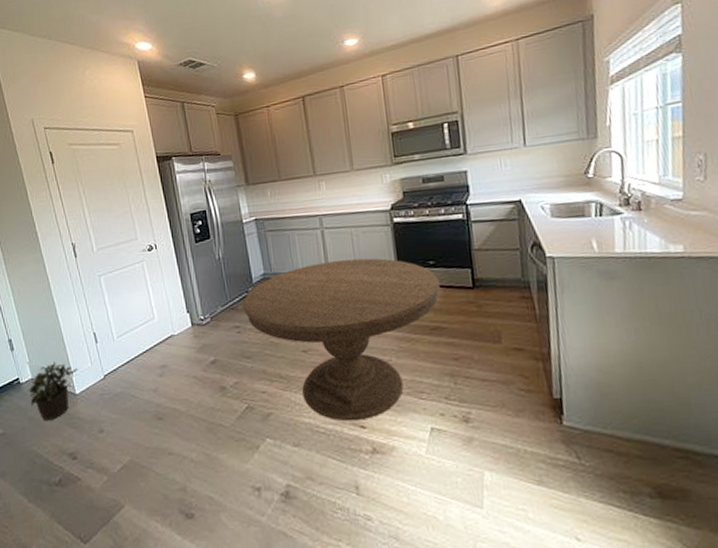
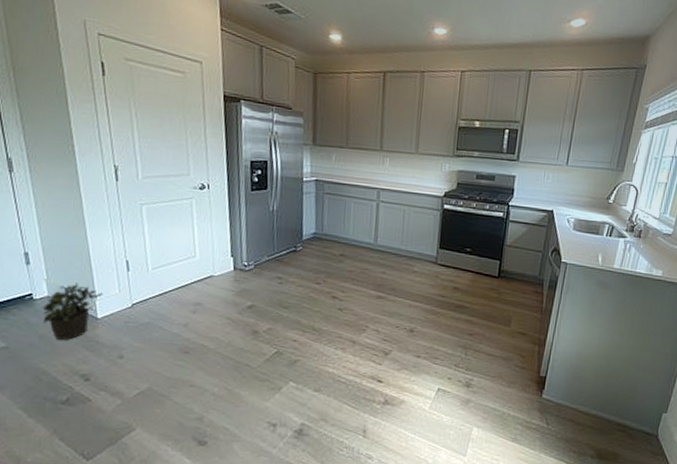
dining table: present [242,258,441,422] -> none [288,232,472,376]

